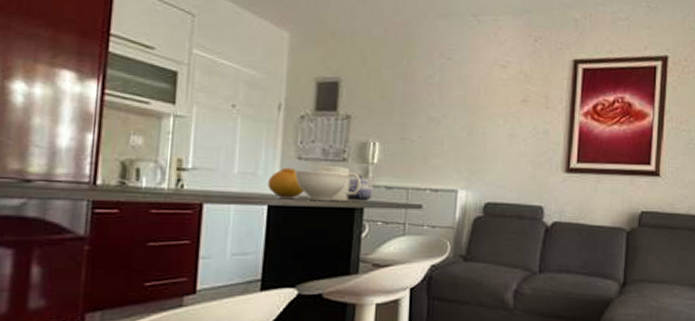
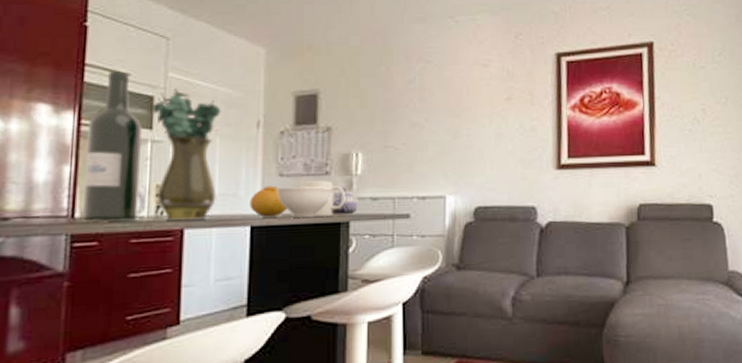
wine bottle: none [103,42,165,191] -> present [82,70,142,222]
vase: none [175,65,244,196] -> present [152,88,222,221]

